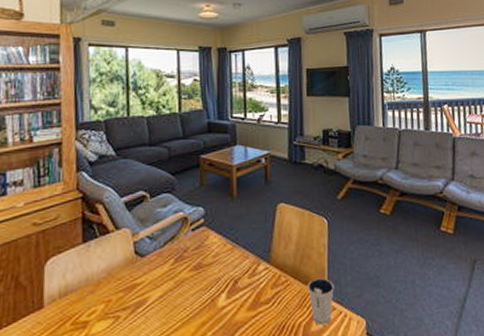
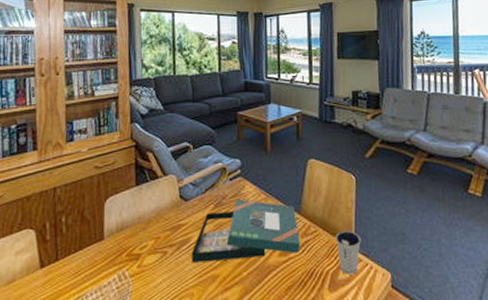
board game: none [149,251,271,326] -> present [192,199,301,262]

